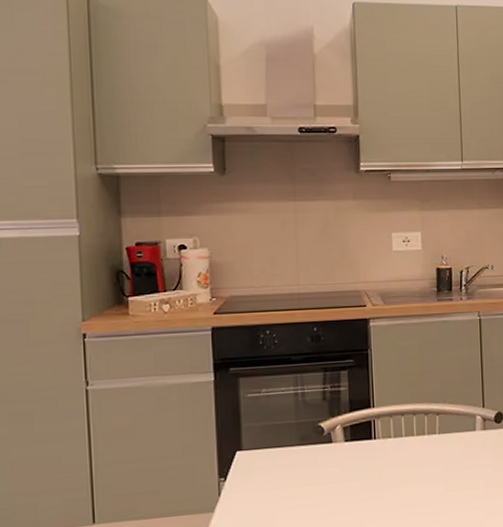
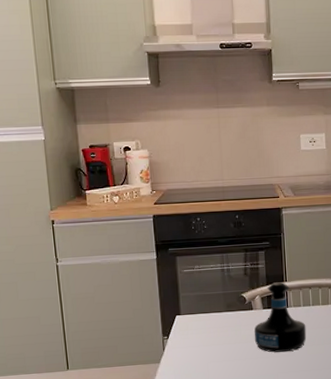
tequila bottle: none [333,408,398,496] -> present [254,282,307,353]

